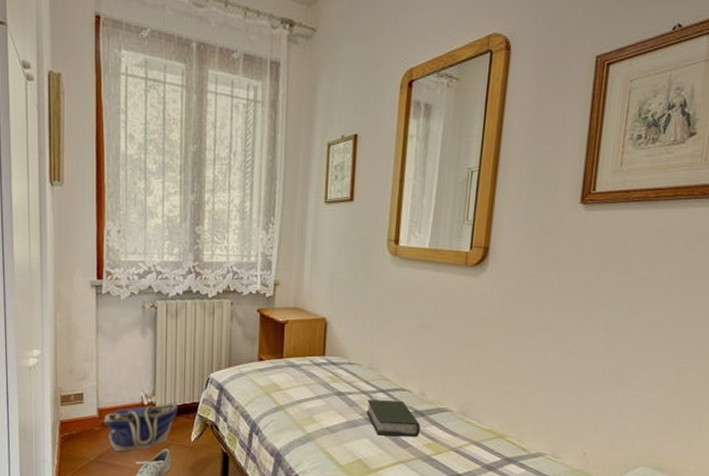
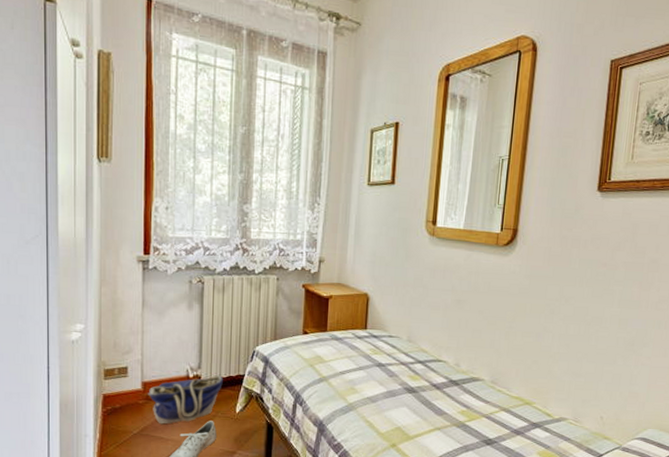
book: present [366,399,420,437] -> none [405,370,455,405]

